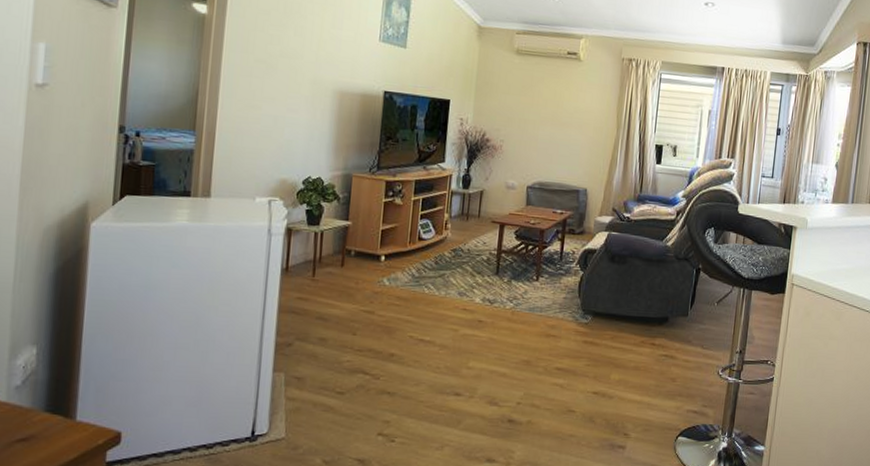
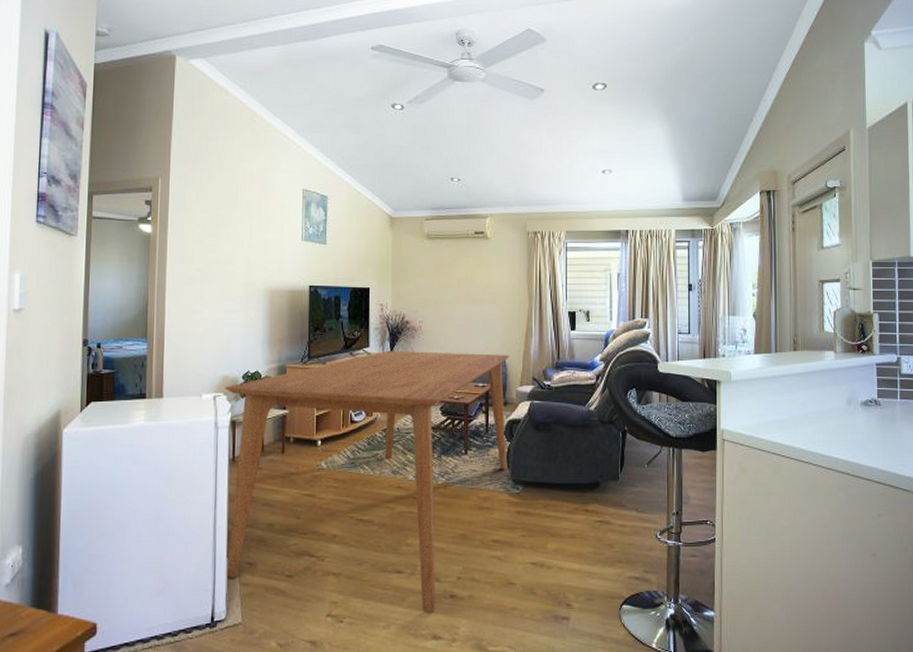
dining table: none [271,168,593,436] -> present [225,351,511,612]

